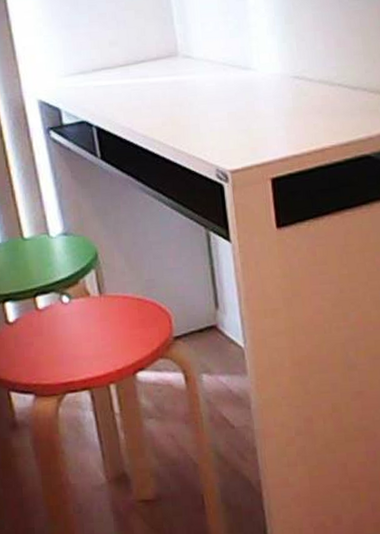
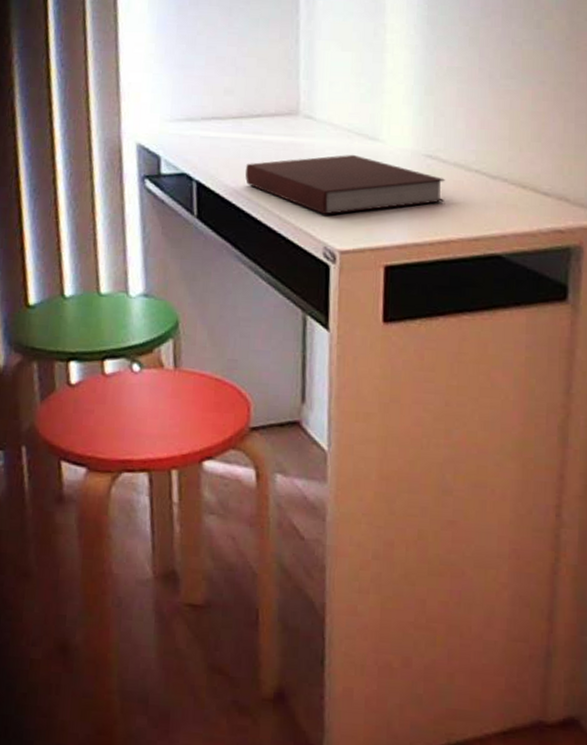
notebook: none [138,84,315,141] -> present [245,154,445,215]

